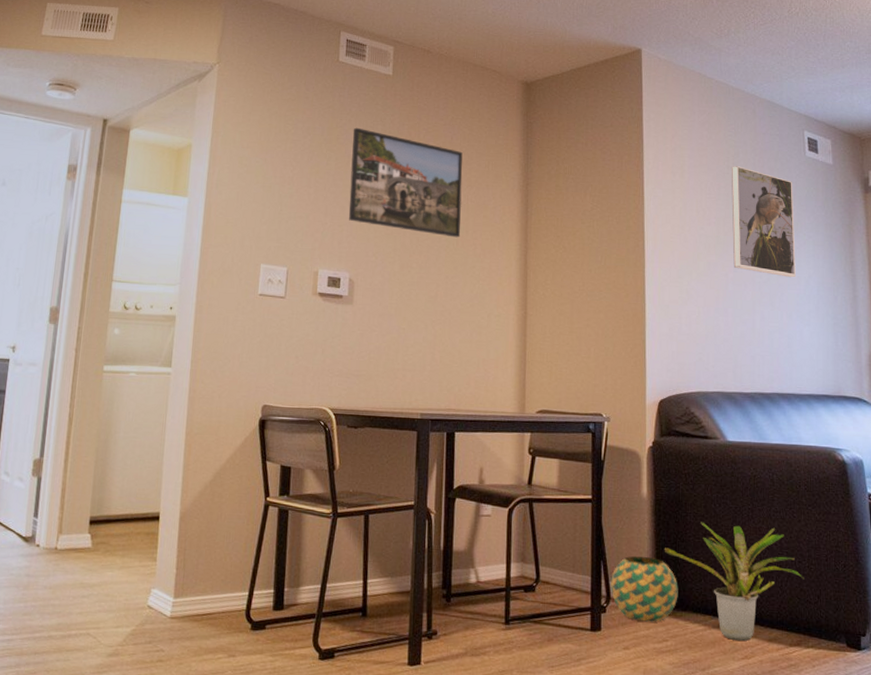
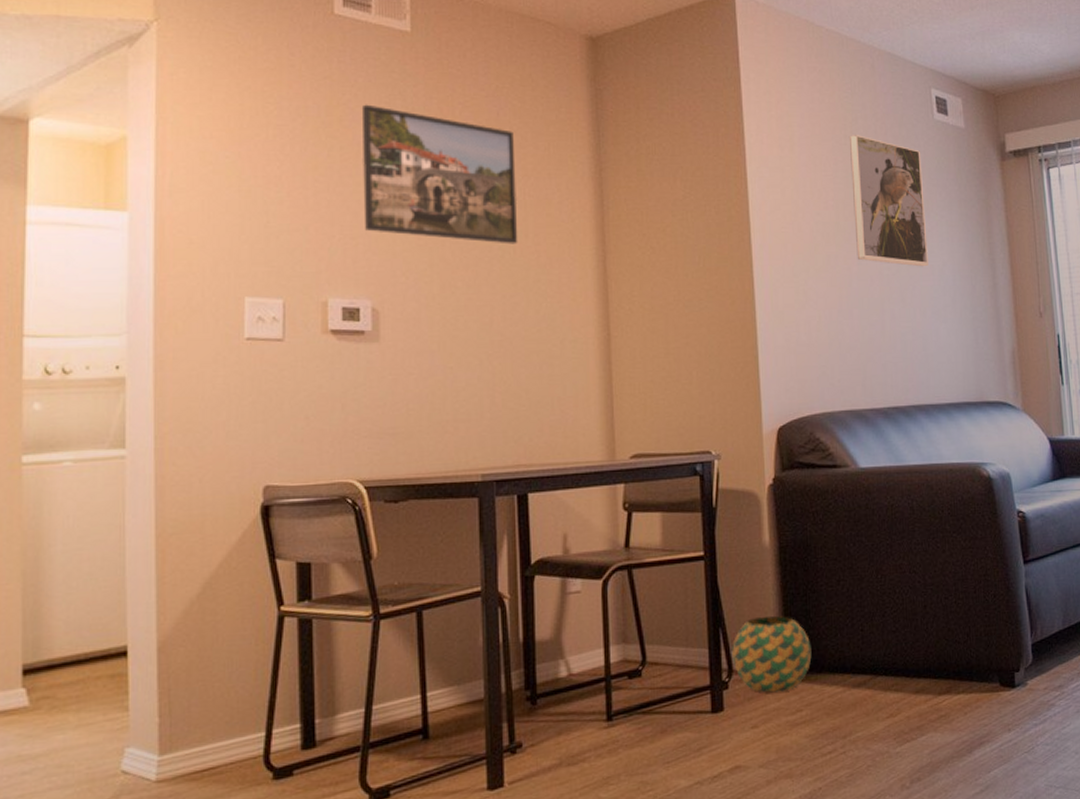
potted plant: present [664,522,804,641] -> none [792,562,952,698]

